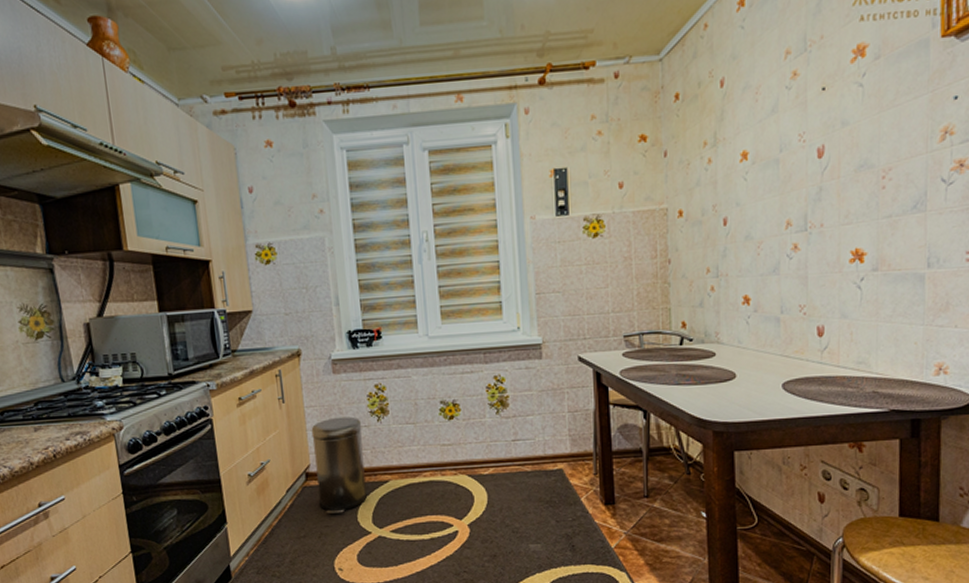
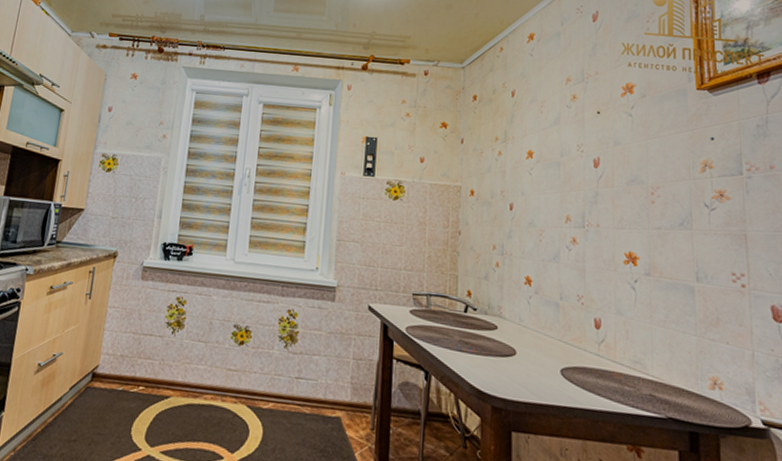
pedal bin: present [311,416,367,514] -> none [98,322,157,422]

